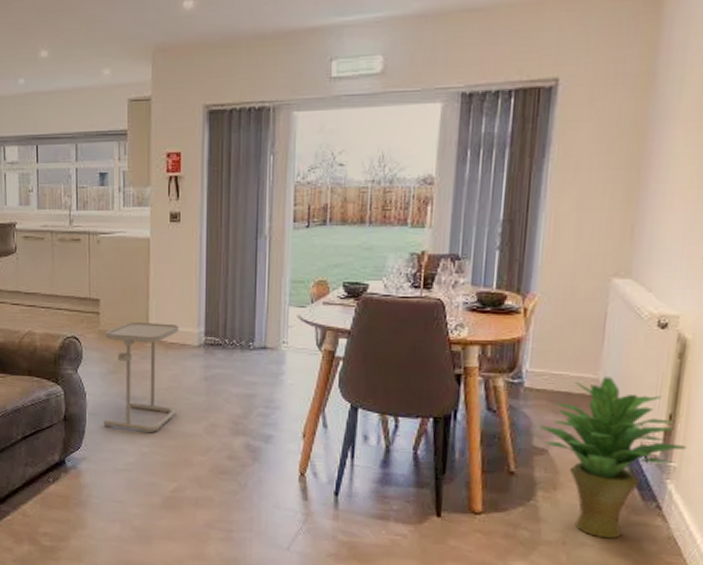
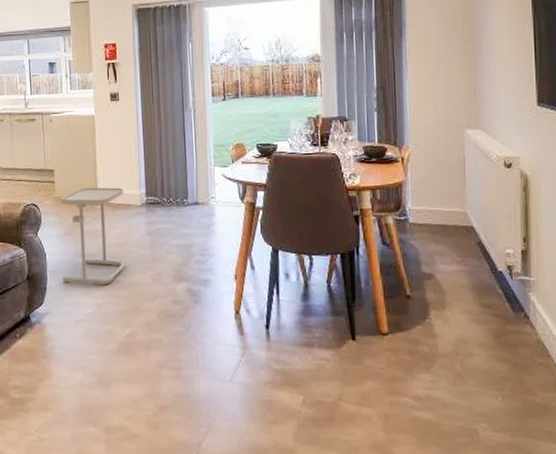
potted plant: present [540,377,687,539] -> none [426,210,540,347]

